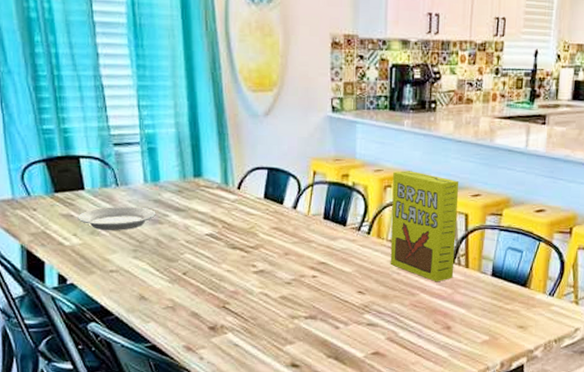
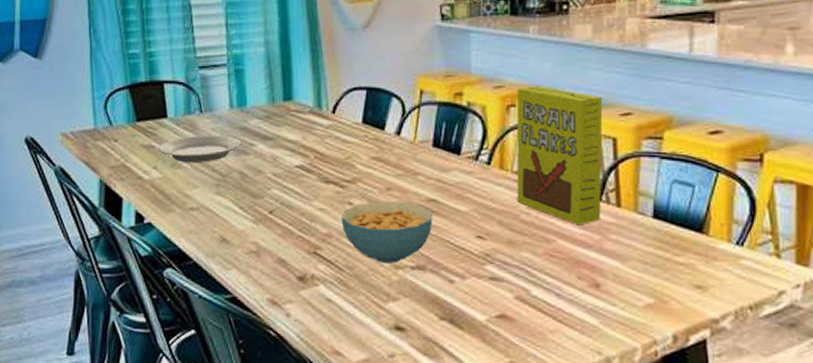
cereal bowl: none [246,263,323,314] -> present [341,200,433,263]

